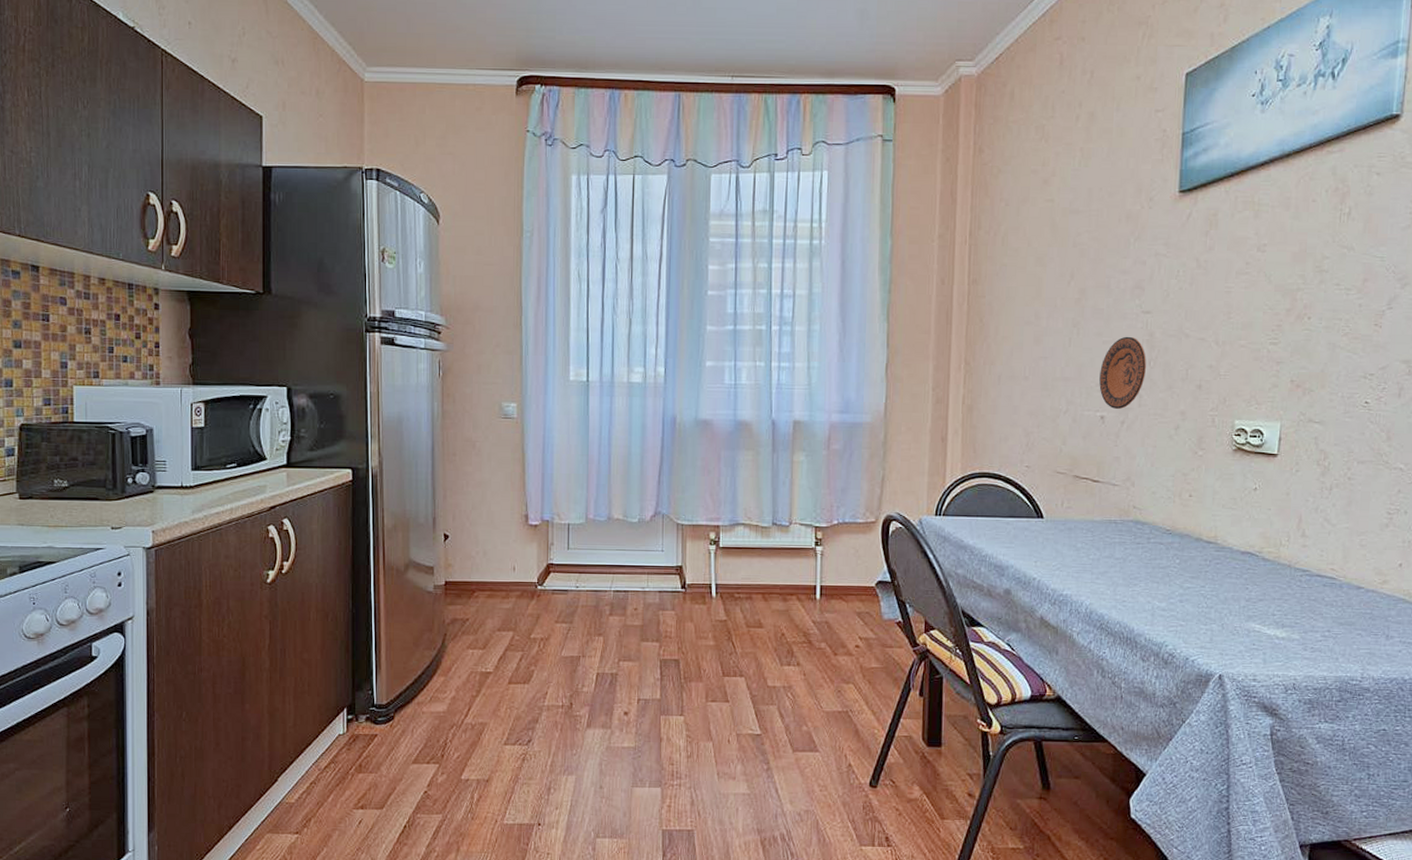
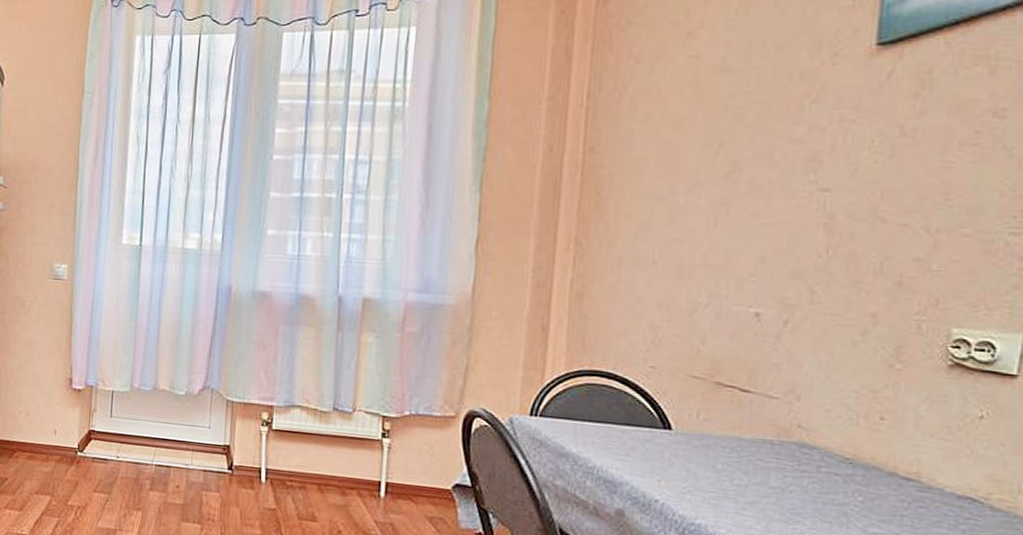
decorative plate: present [1099,336,1146,410] -> none [754,218,823,307]

